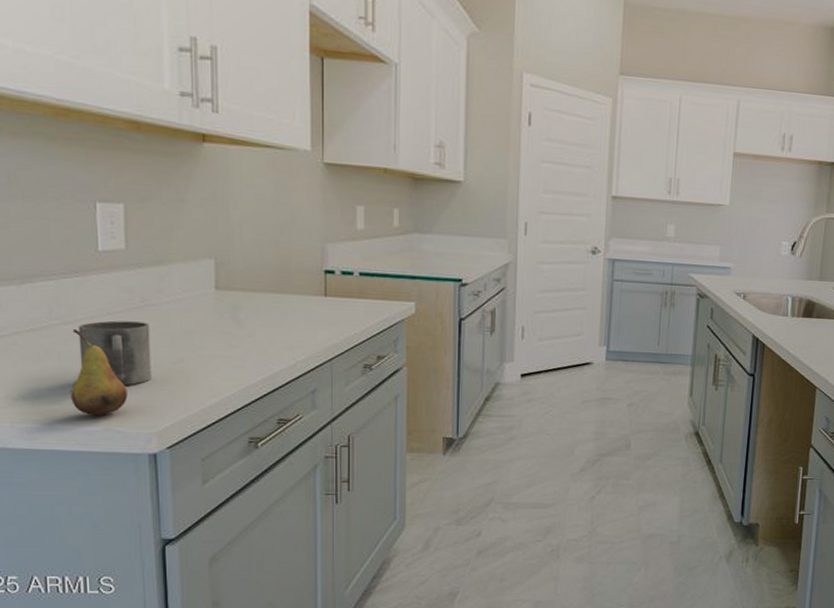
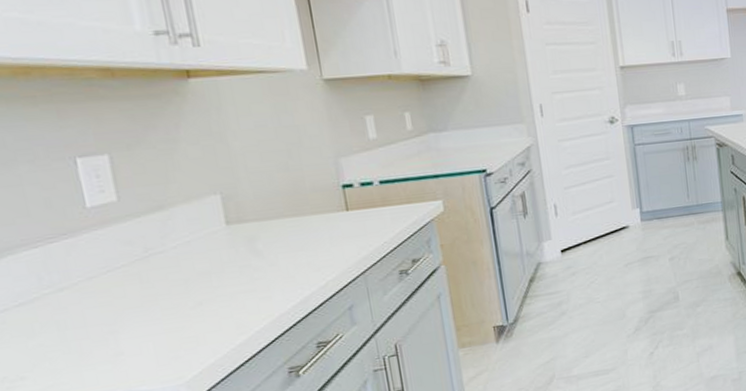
fruit: present [70,328,128,416] -> none [69,293,146,381]
mug: present [78,320,152,386] -> none [75,272,170,343]

